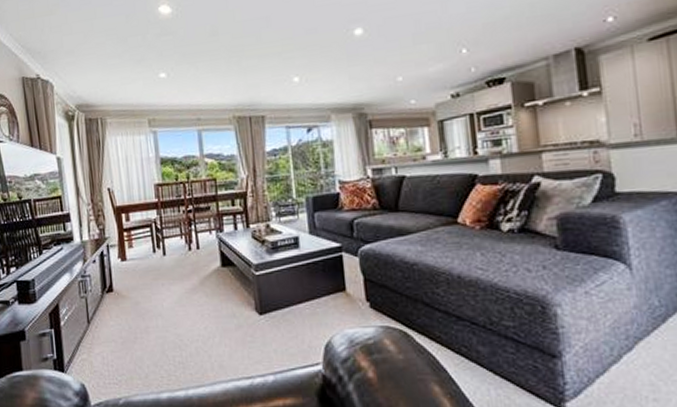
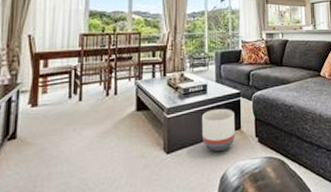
planter: none [295,265,340,317] -> present [201,108,236,152]

